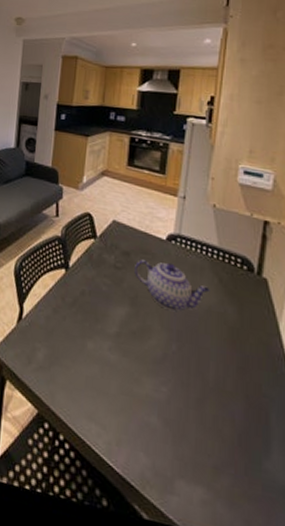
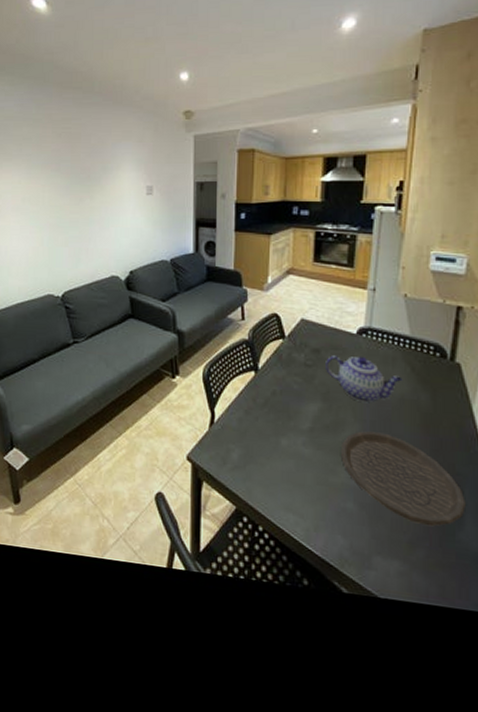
plate: none [145,340,272,452] -> present [340,430,466,527]

